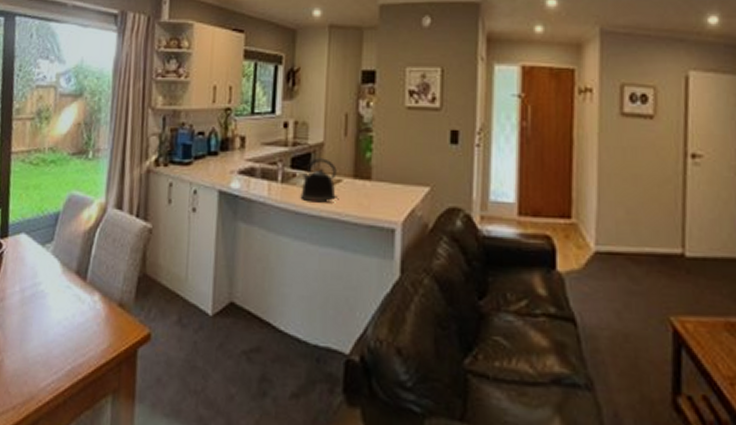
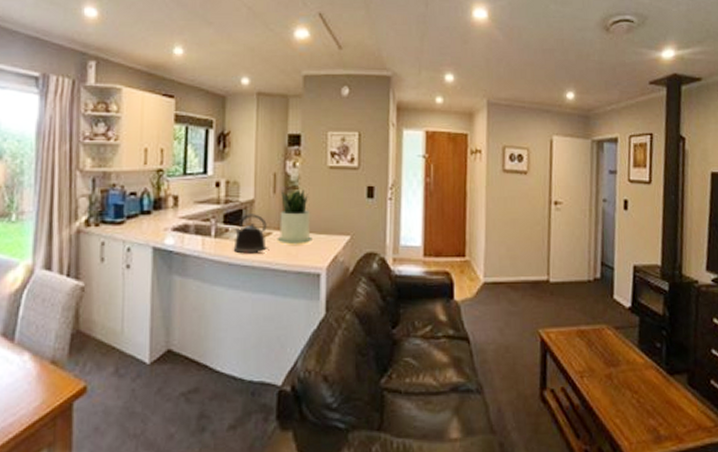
planter: none [347,132,387,195] -> present [277,189,312,245]

